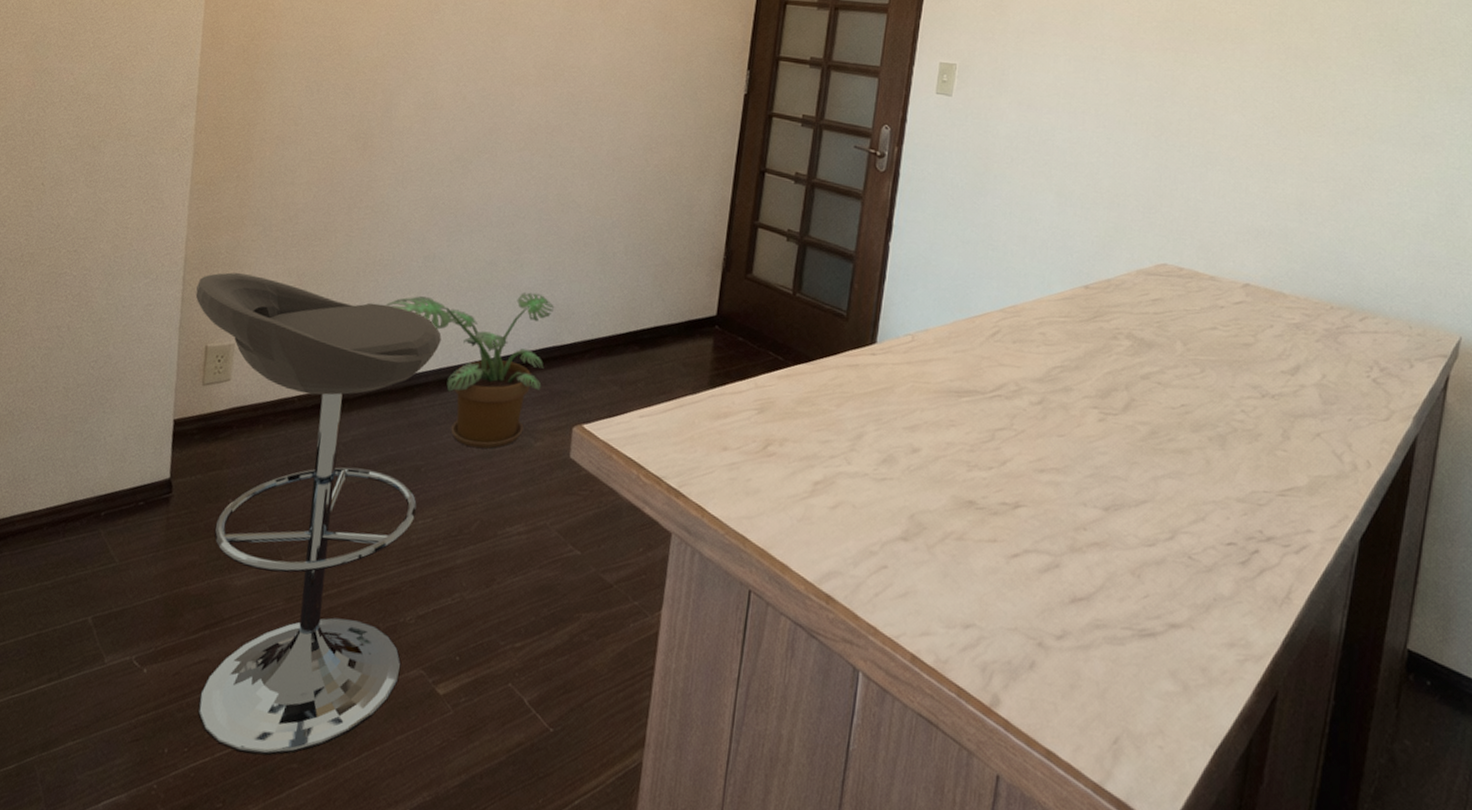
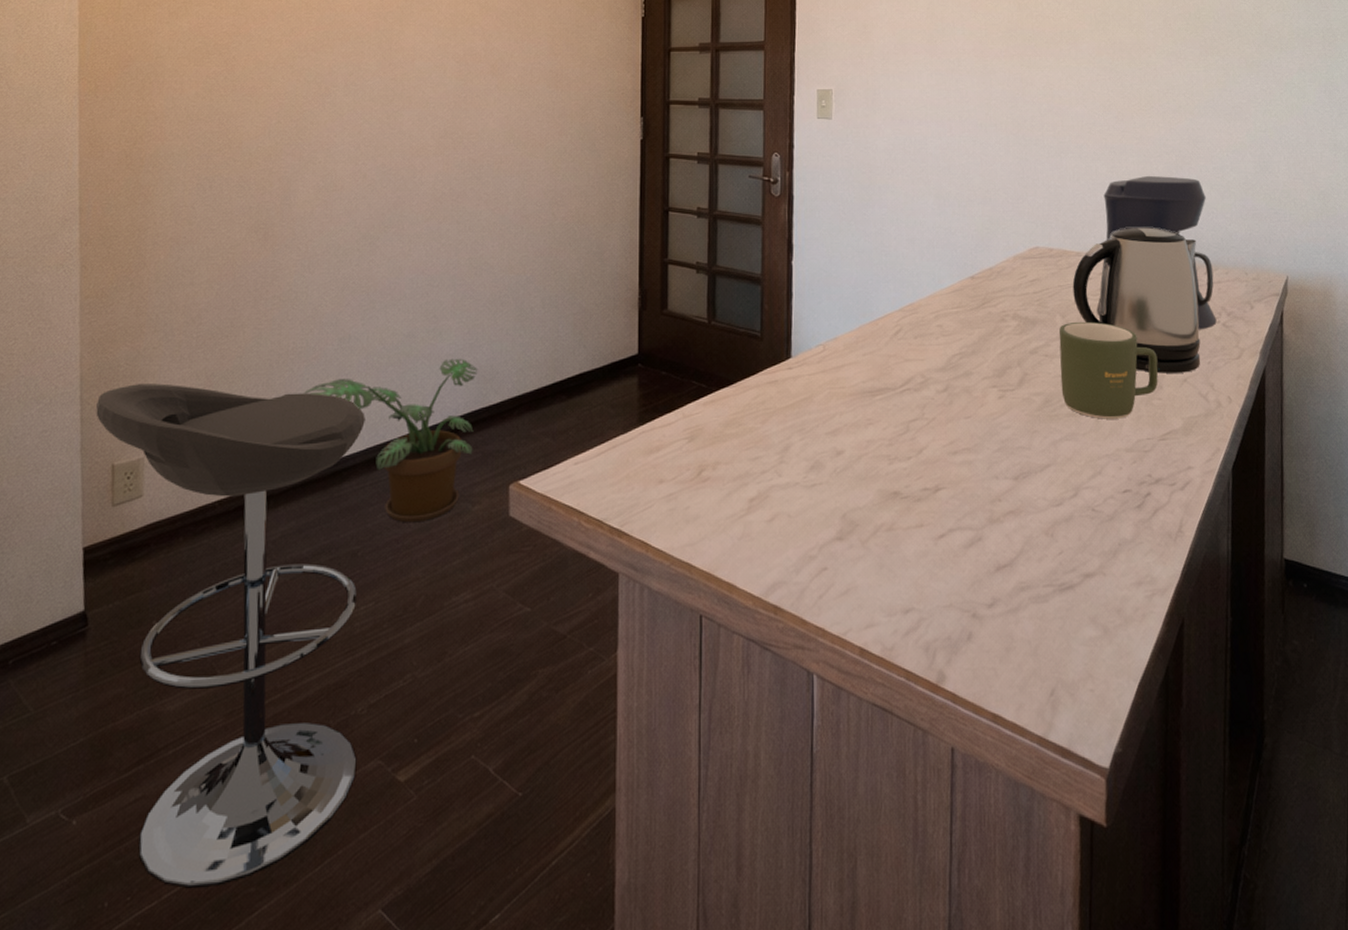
mug: none [1171,351,1289,465] -> present [1059,321,1158,419]
kettle: none [1199,256,1356,427] -> present [1072,226,1201,373]
coffee maker: none [1224,201,1374,383] -> present [1096,175,1217,330]

